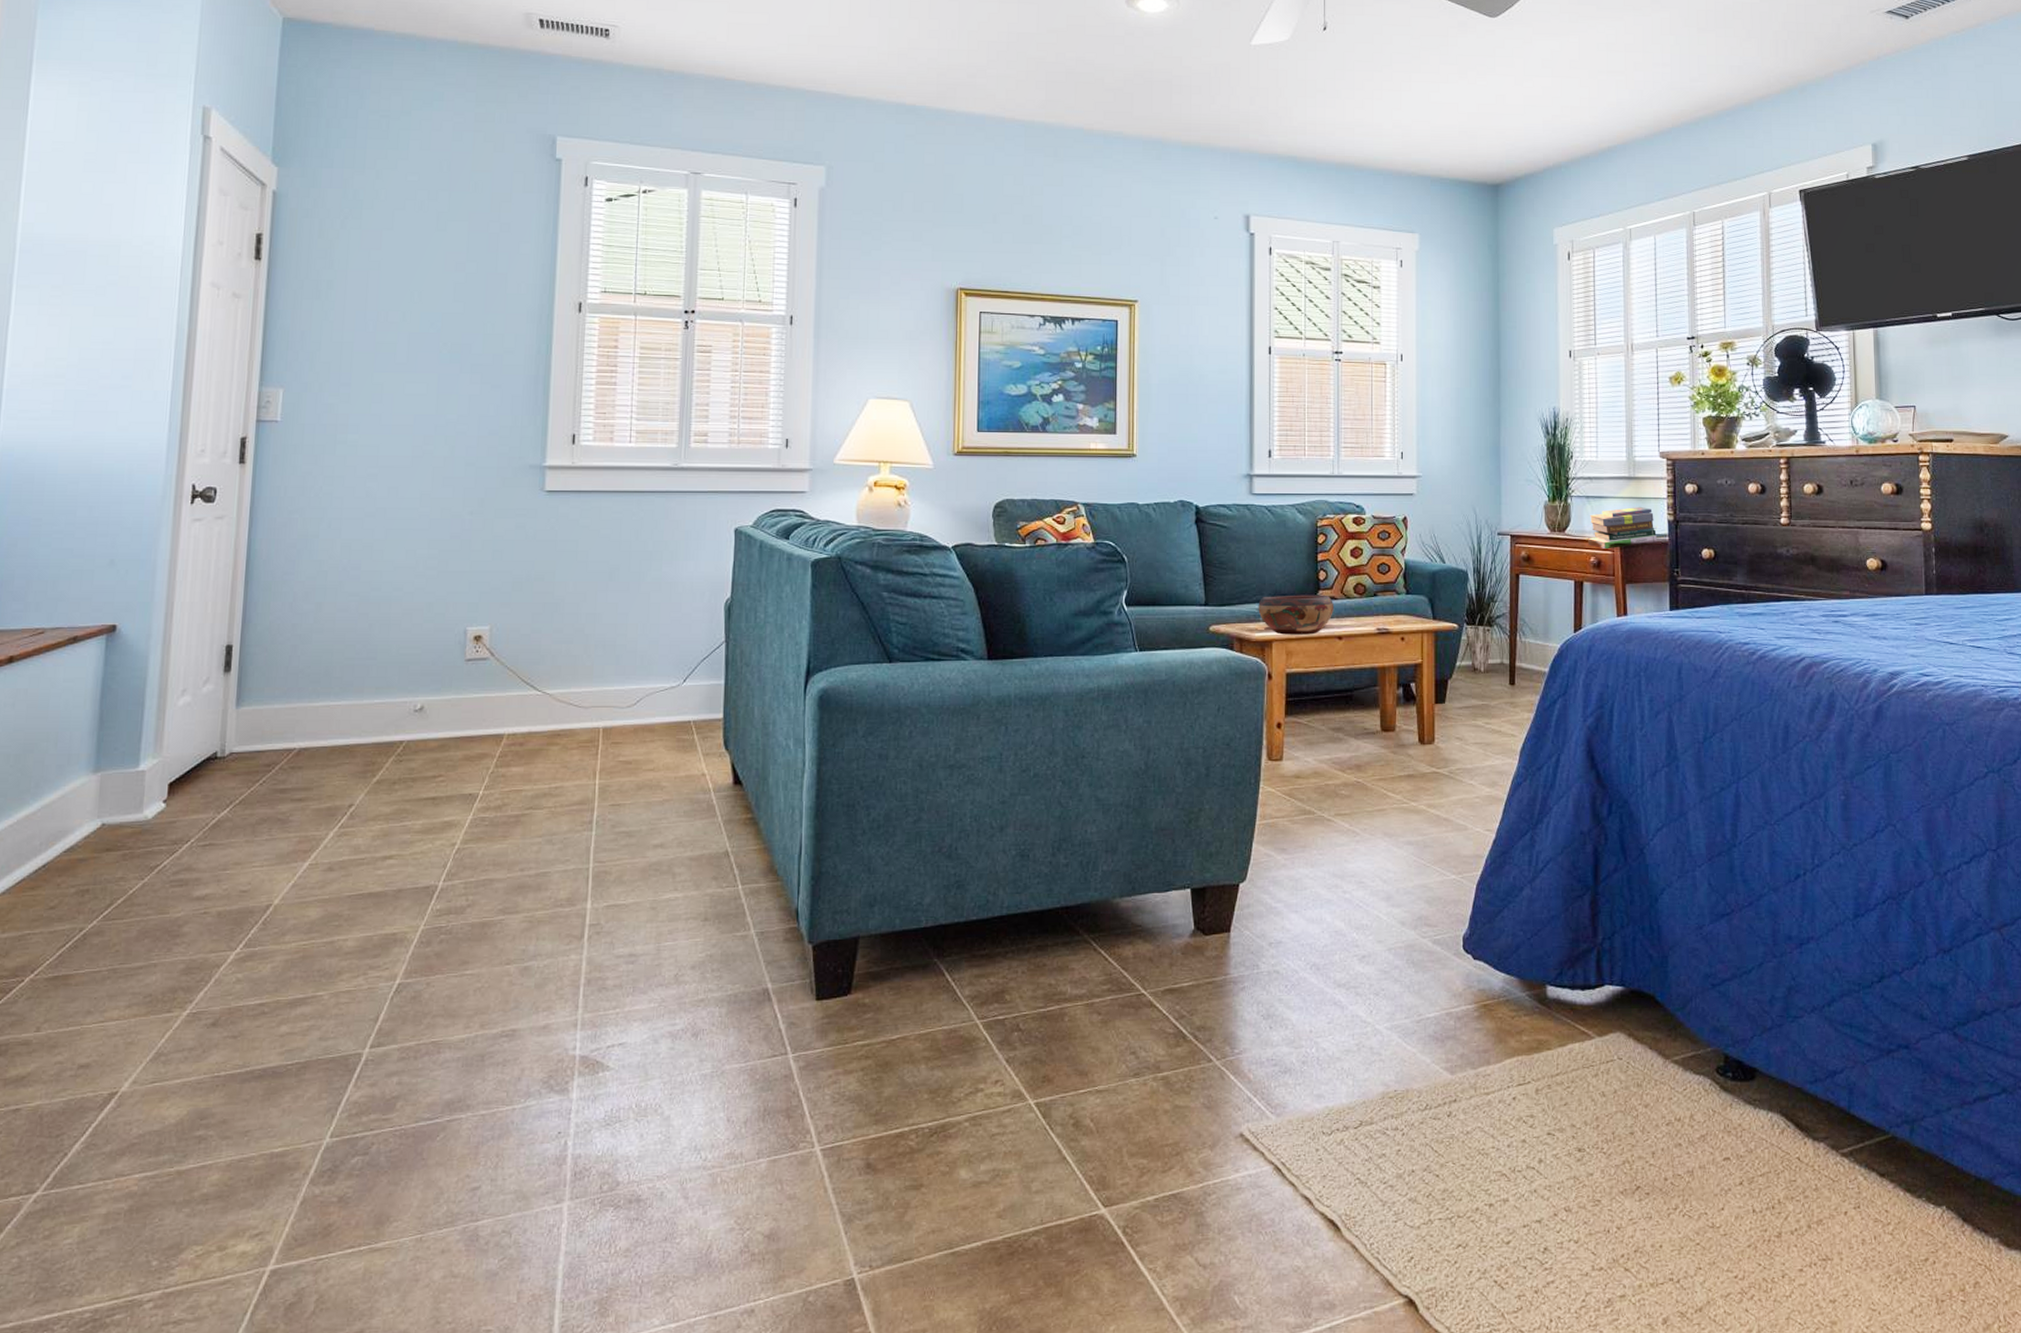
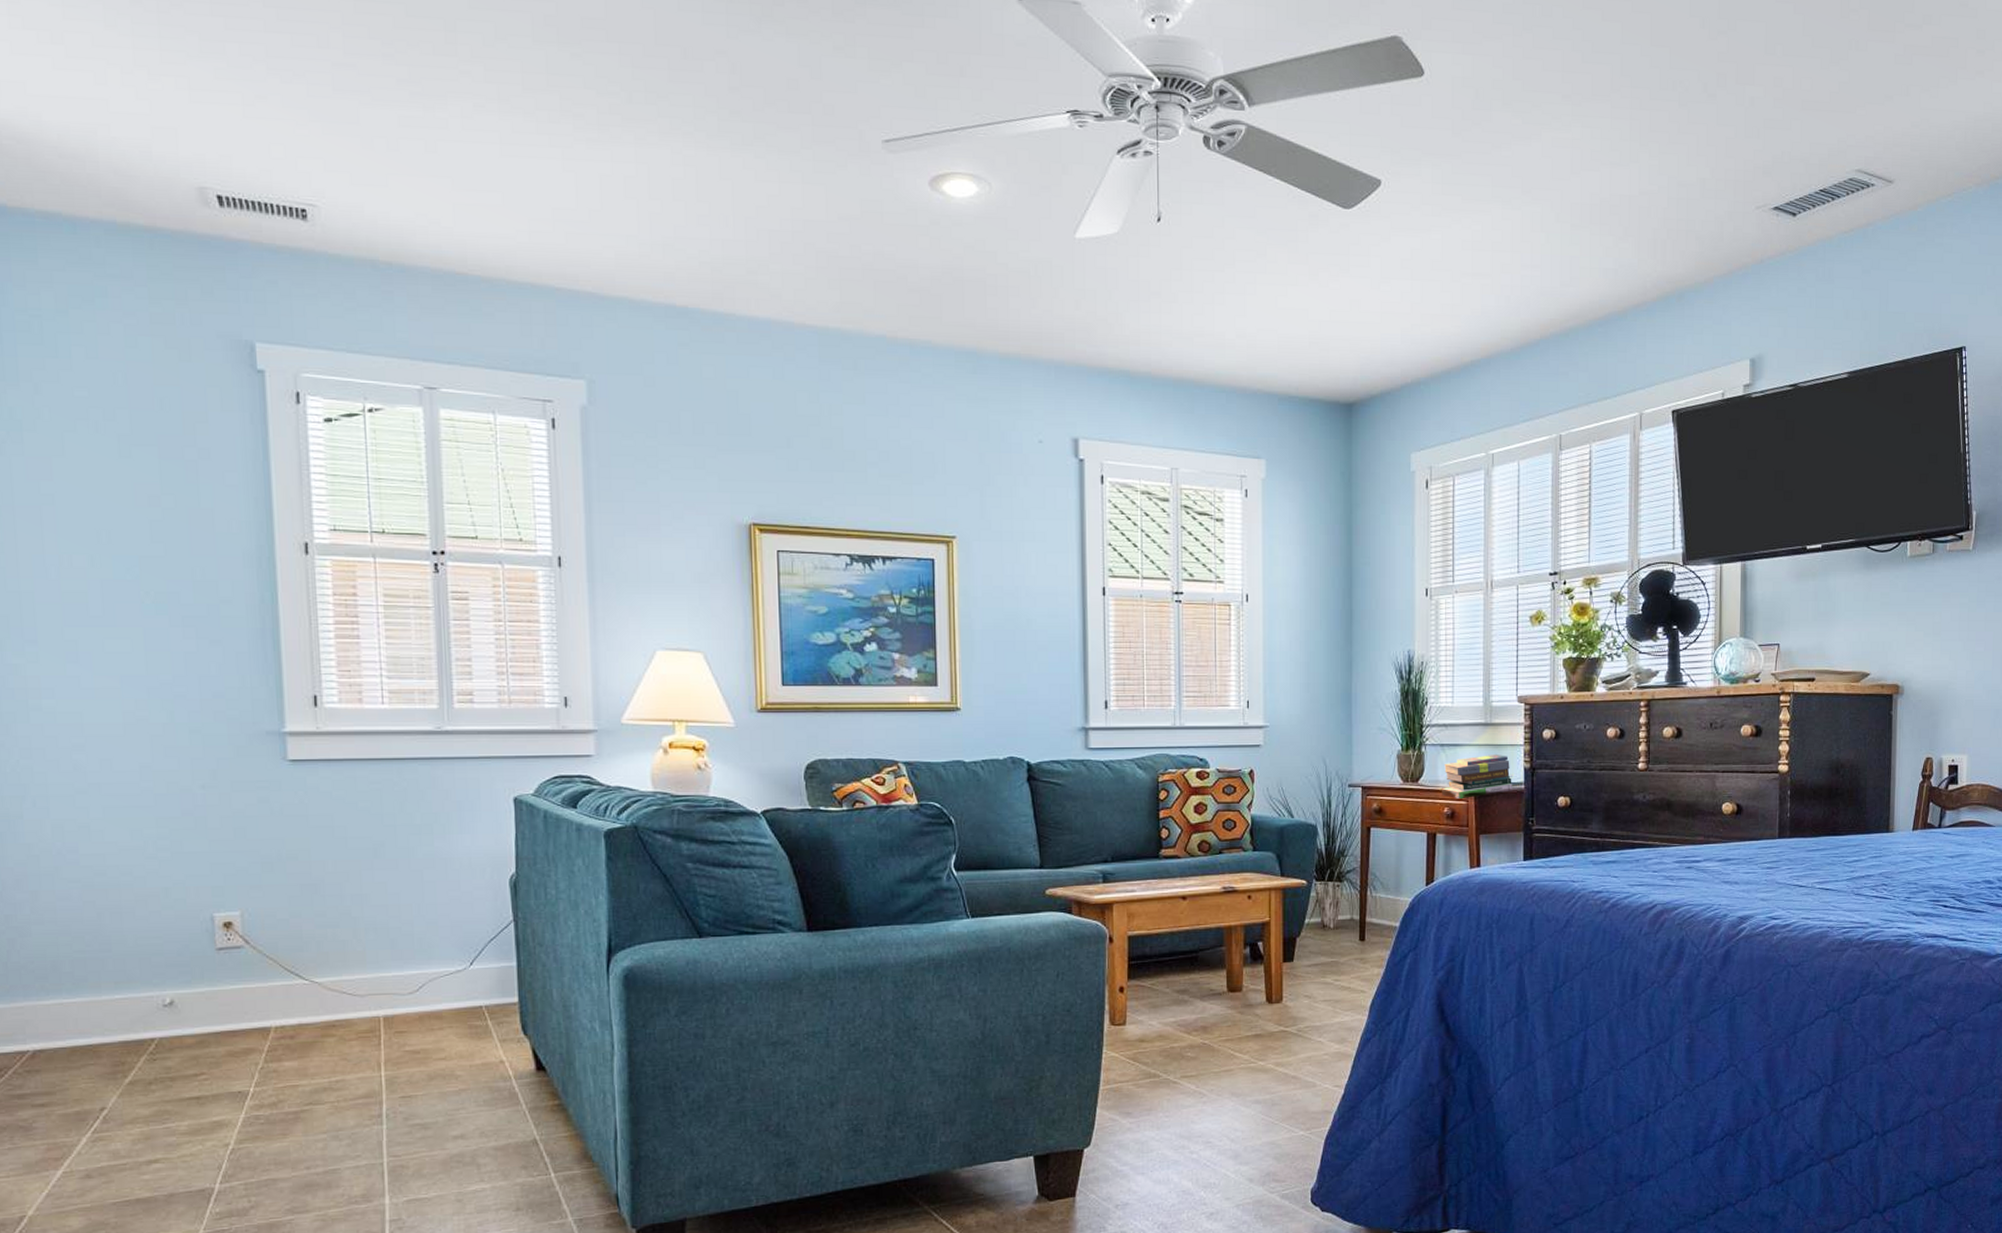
decorative bowl: present [1258,595,1333,635] -> none [1097,853,1177,897]

